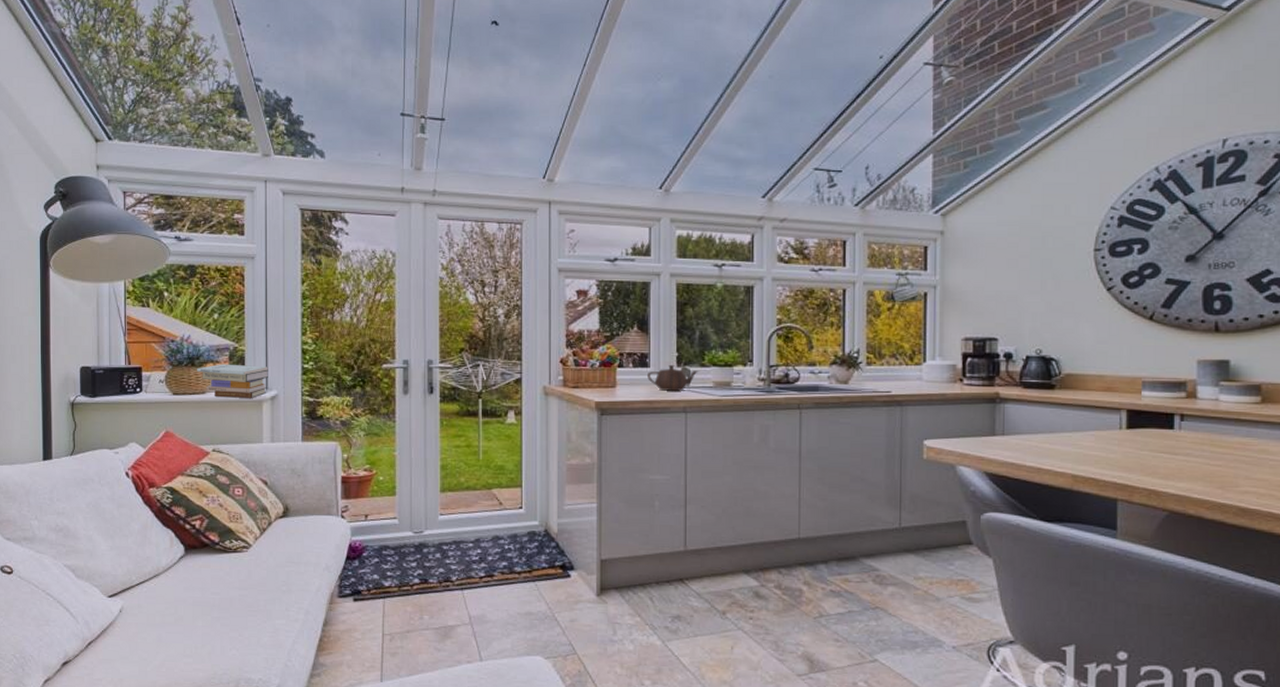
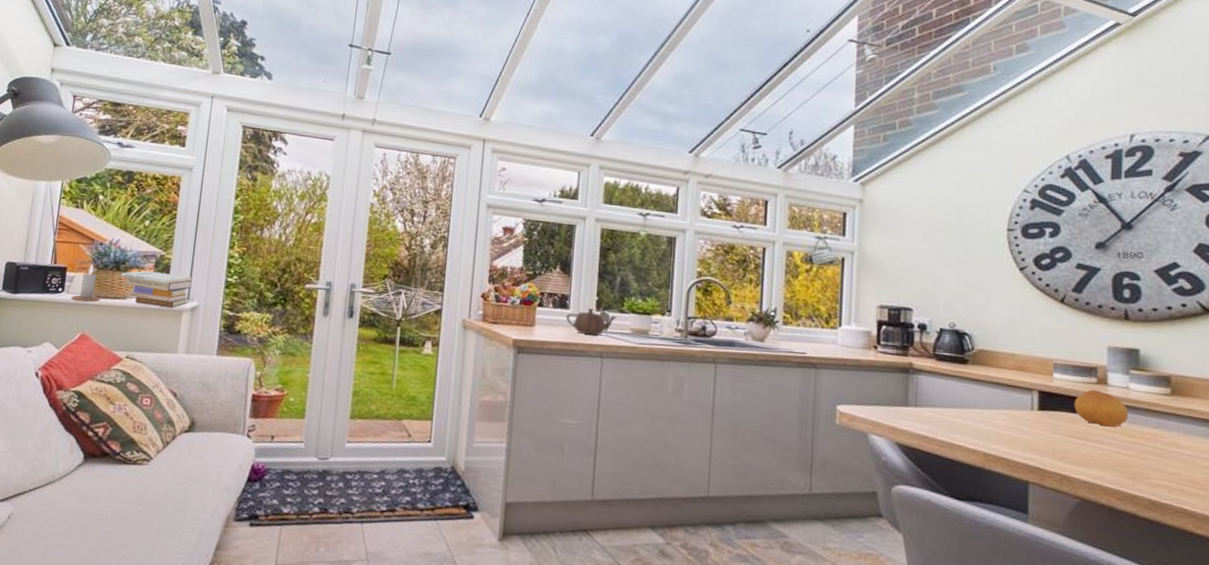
candle: none [150,362,180,399] -> present [71,264,101,302]
fruit: none [1163,404,1218,440] -> present [1074,389,1129,427]

